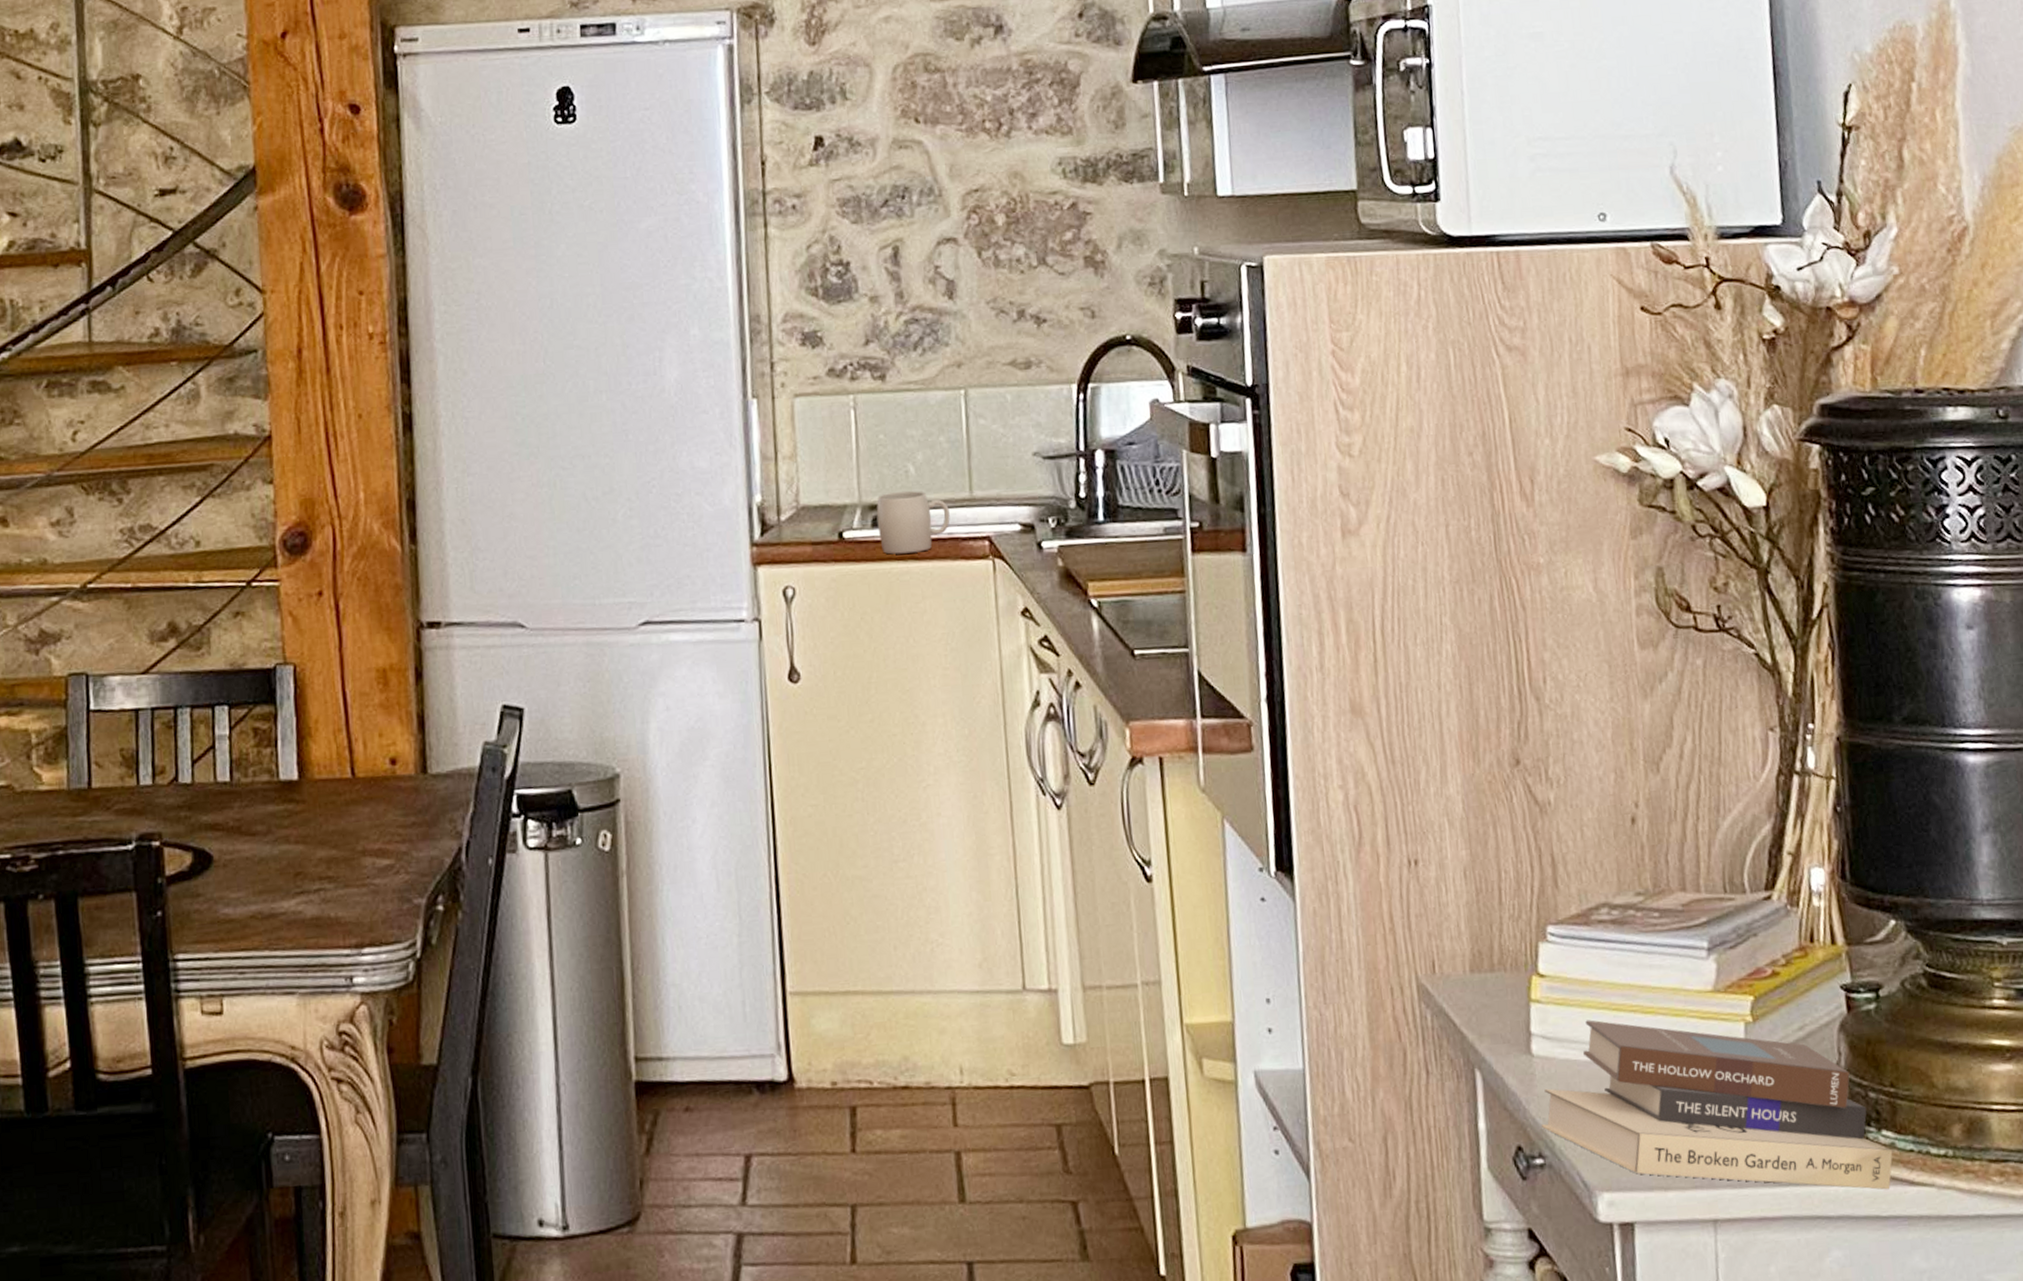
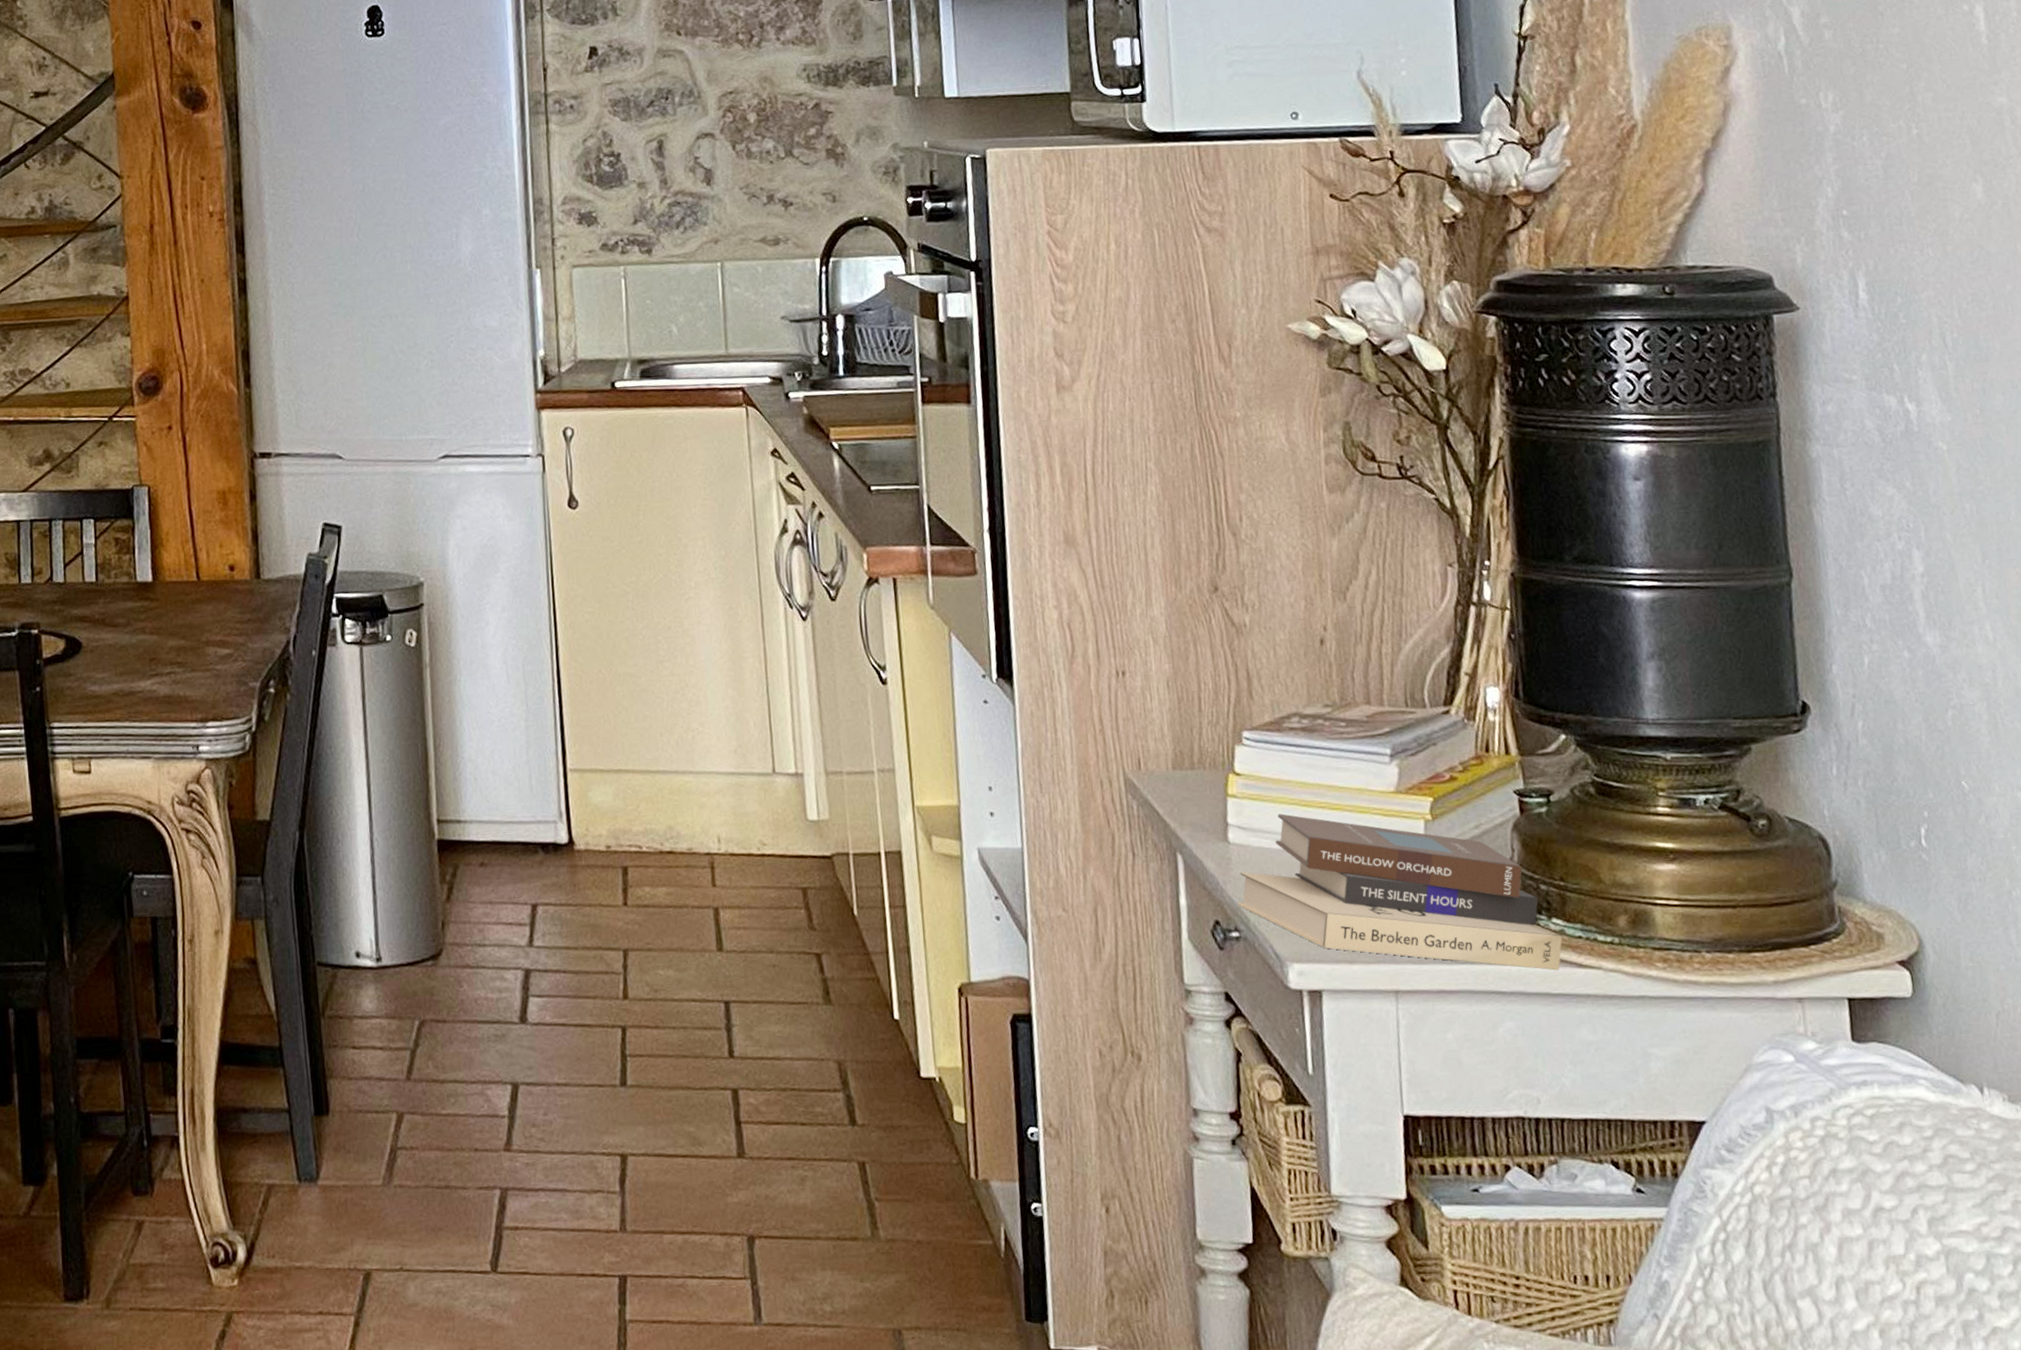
mug: present [876,491,950,555] -> none [644,348,709,402]

